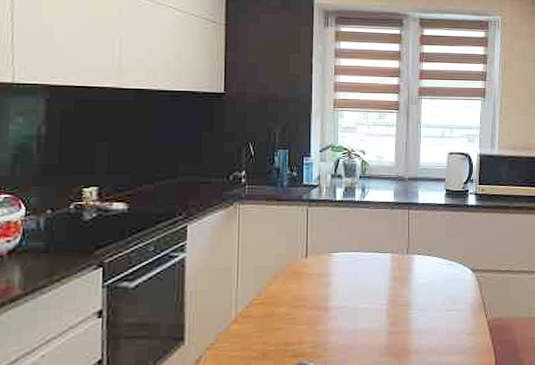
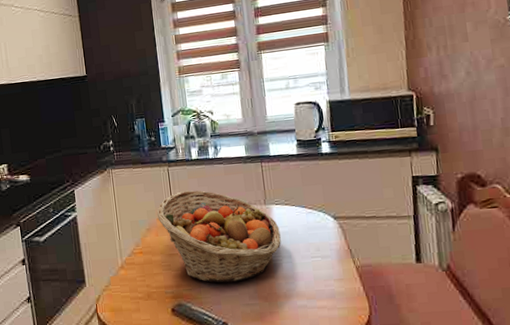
fruit basket: none [287,234,419,339] -> present [156,190,281,283]

